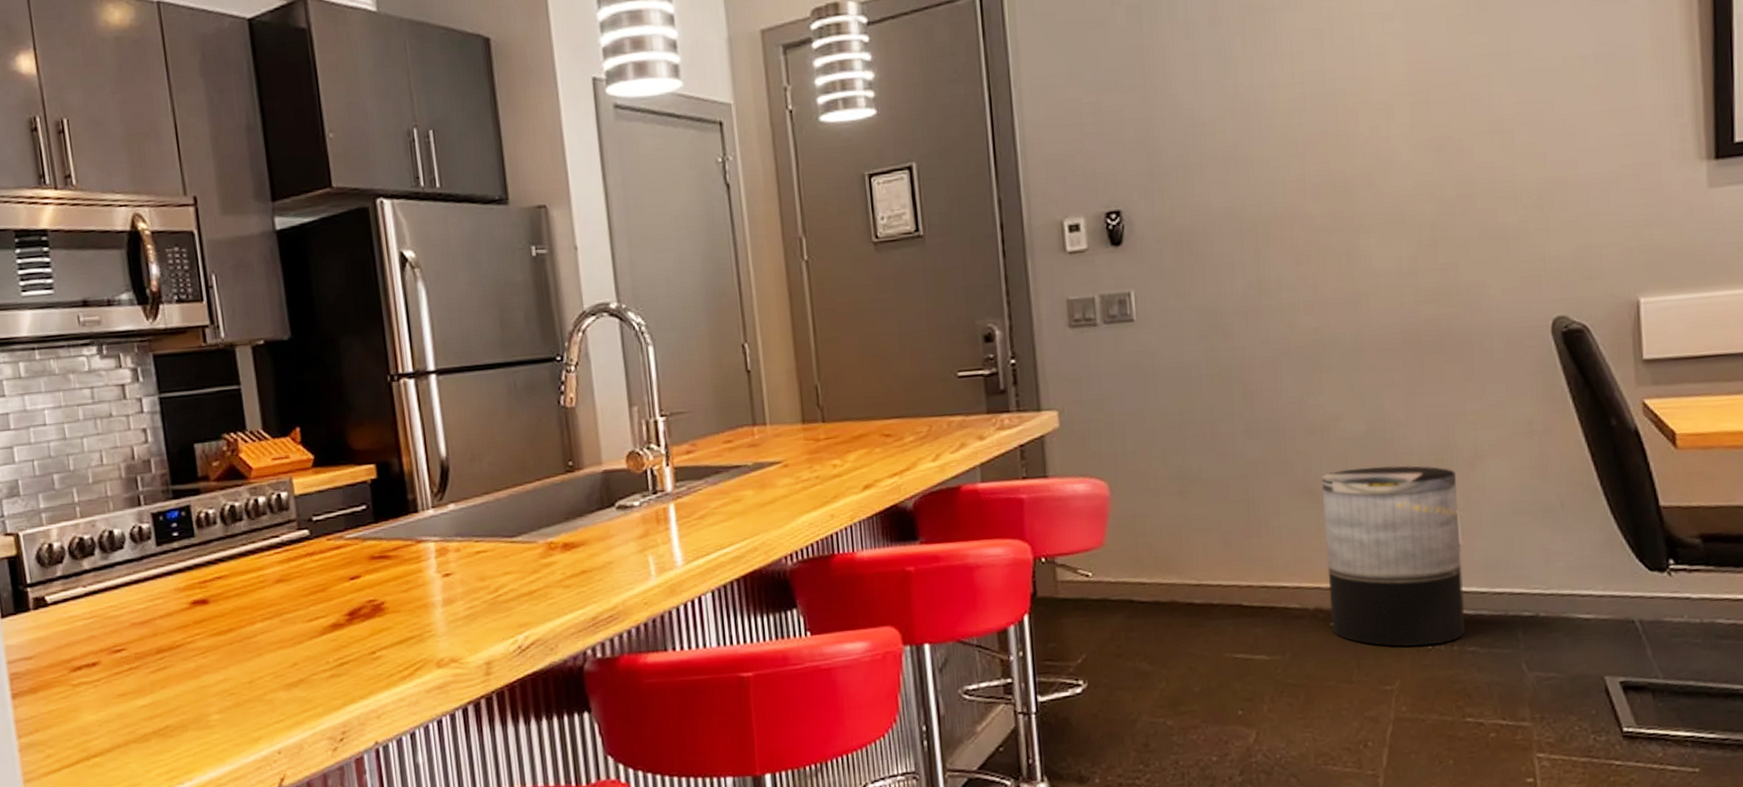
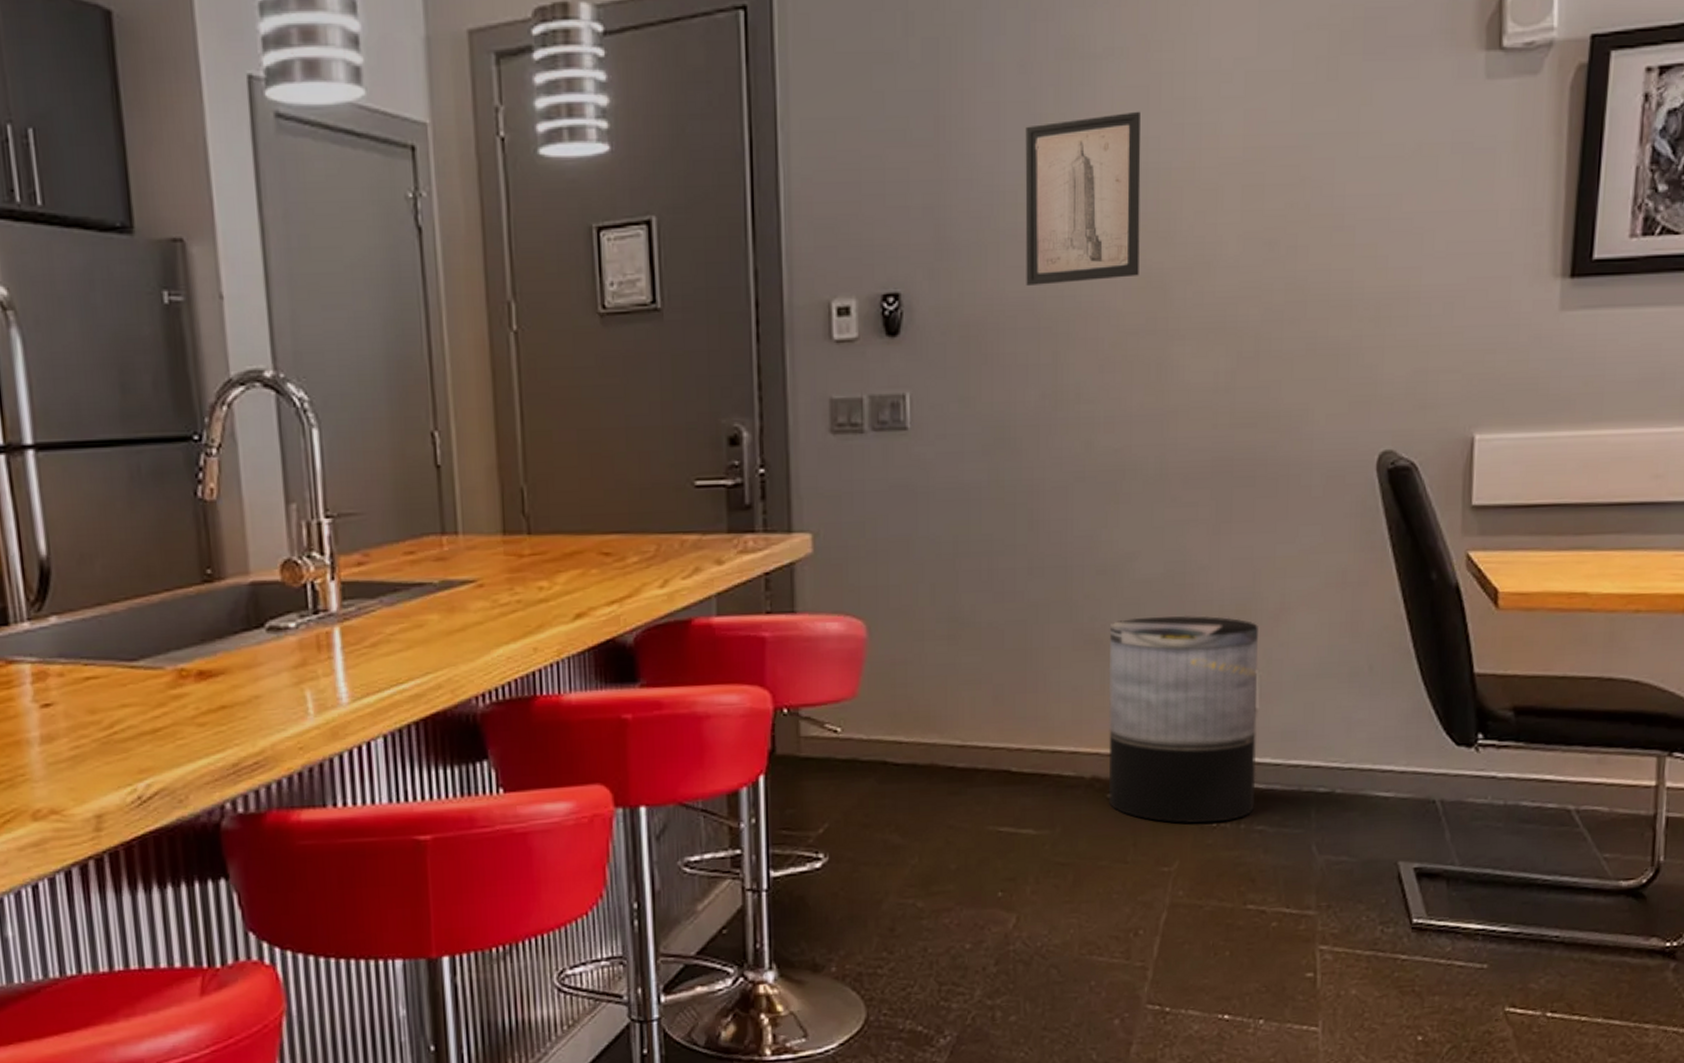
wall art: none [1218,49,1325,197] -> present [1025,111,1141,285]

